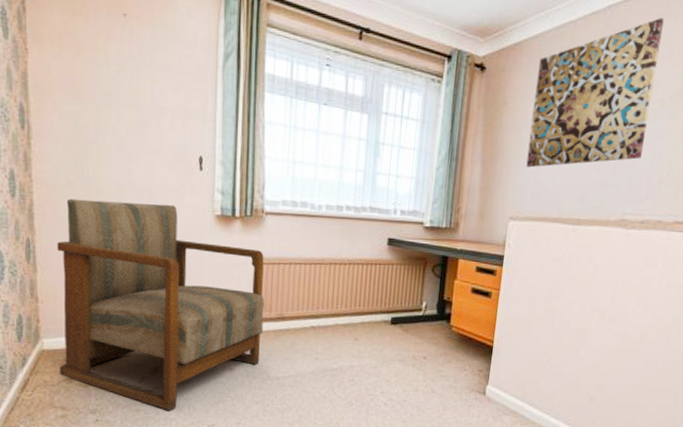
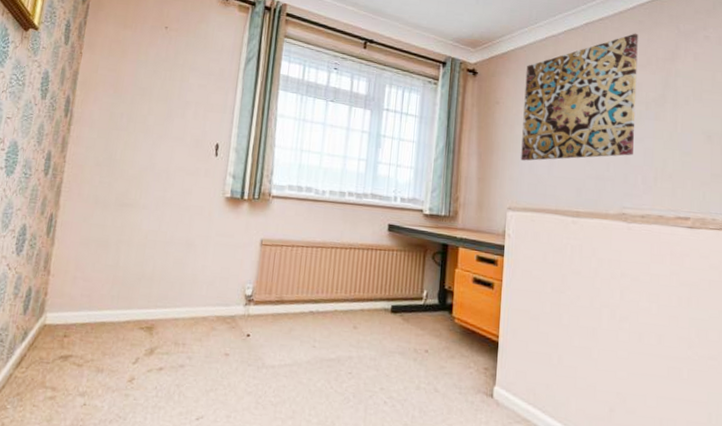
armchair: present [57,198,264,411] -> none [56,178,268,398]

